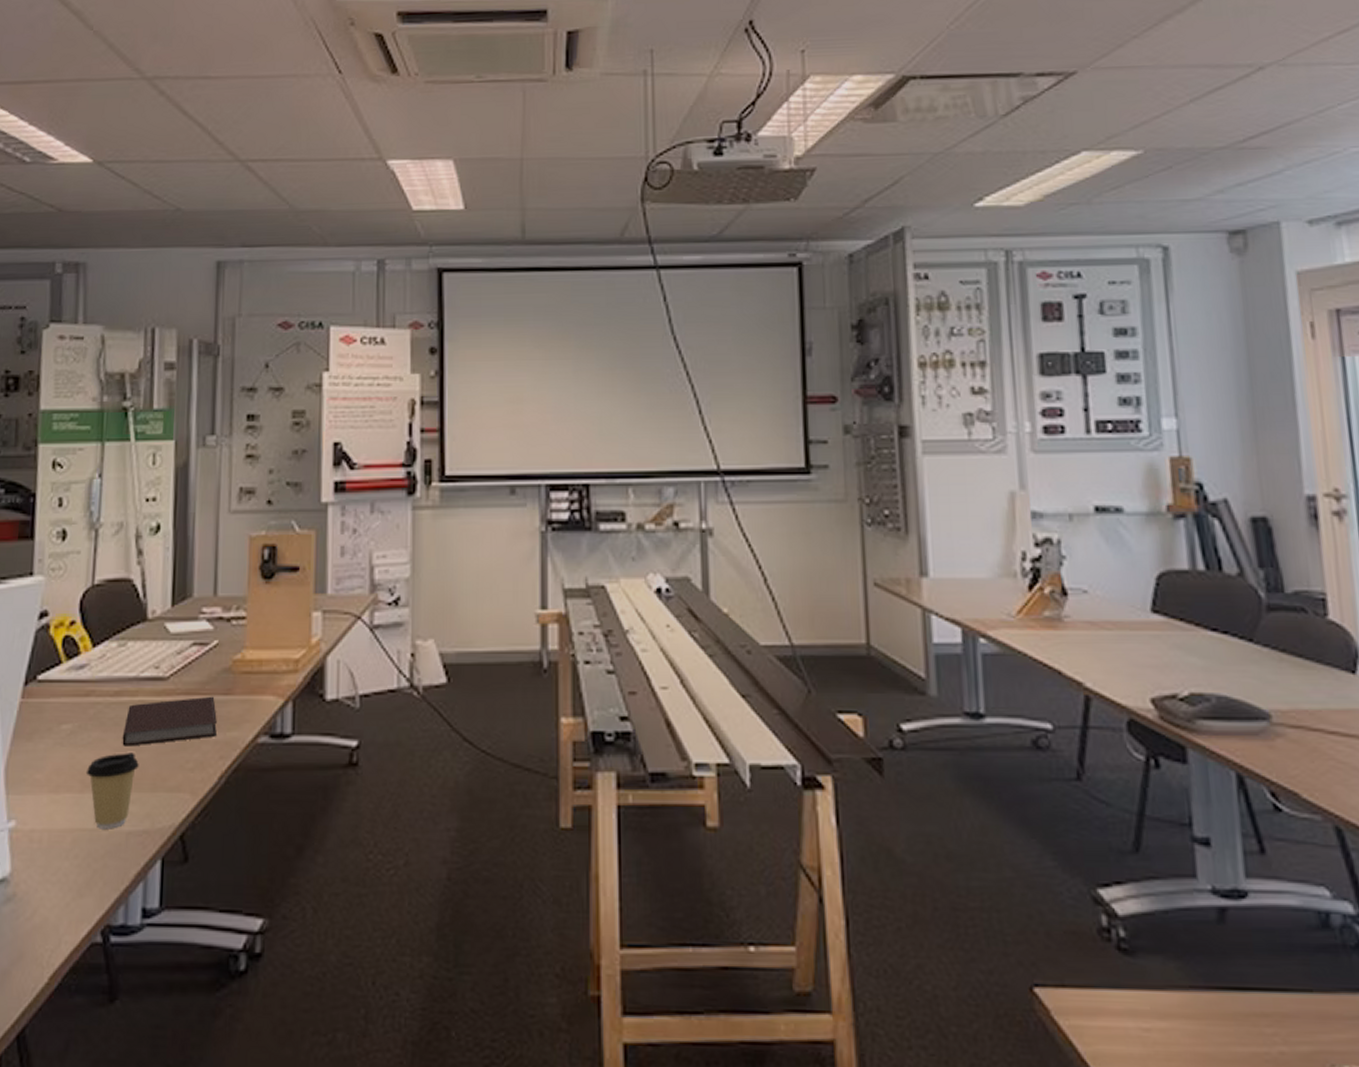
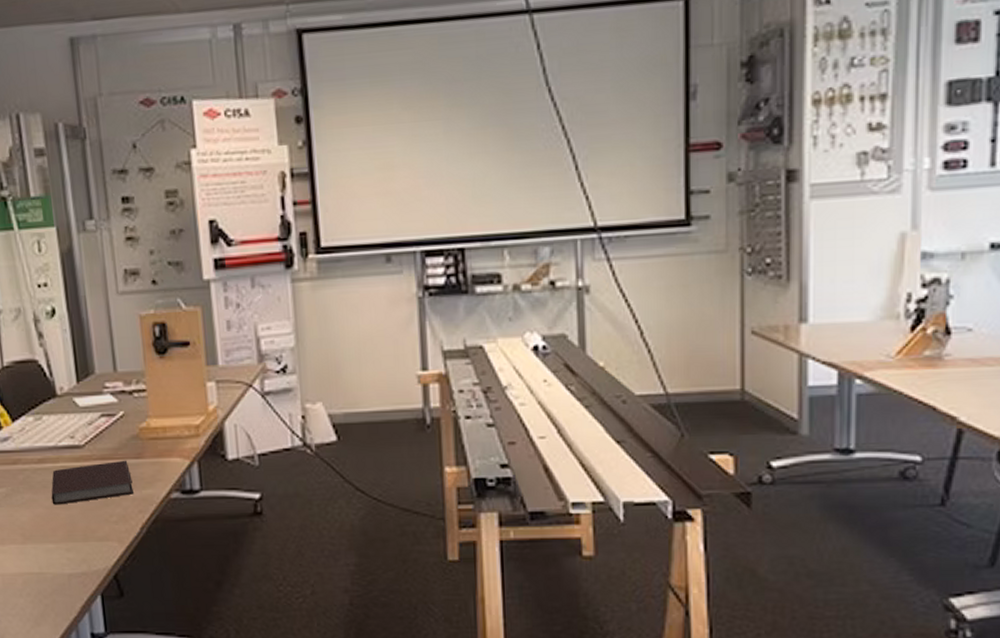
coffee cup: present [85,753,139,829] -> none [24,510,70,573]

